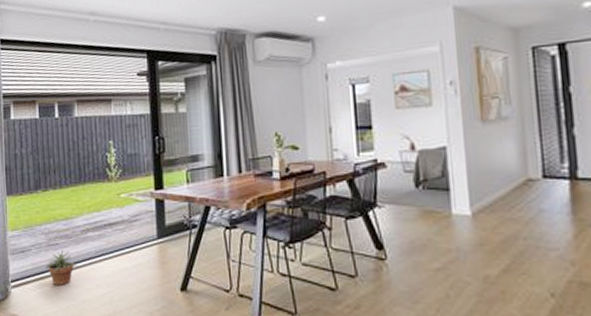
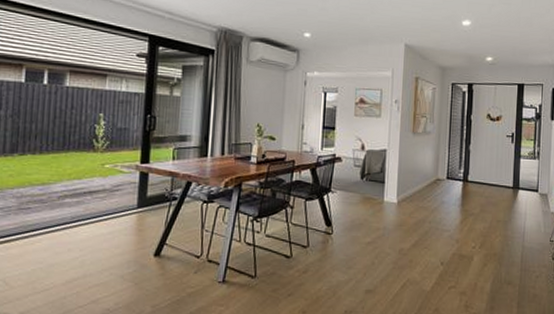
potted plant: present [45,249,78,285] -> none [13,213,50,249]

